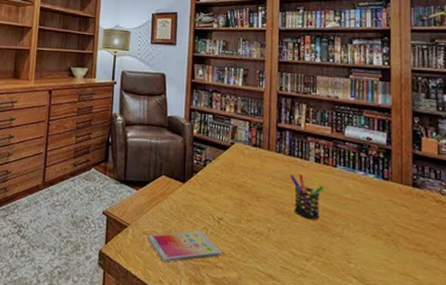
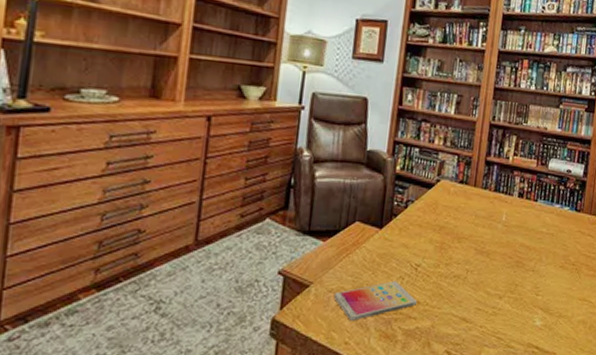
pen holder: present [290,174,325,221] -> none [493,211,524,257]

